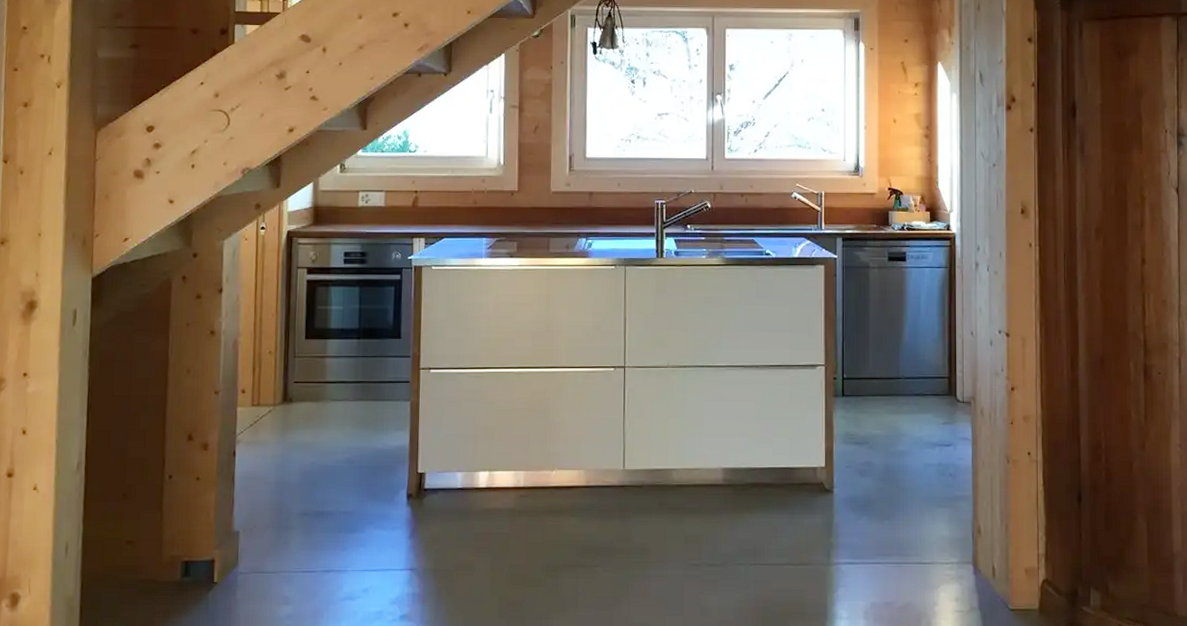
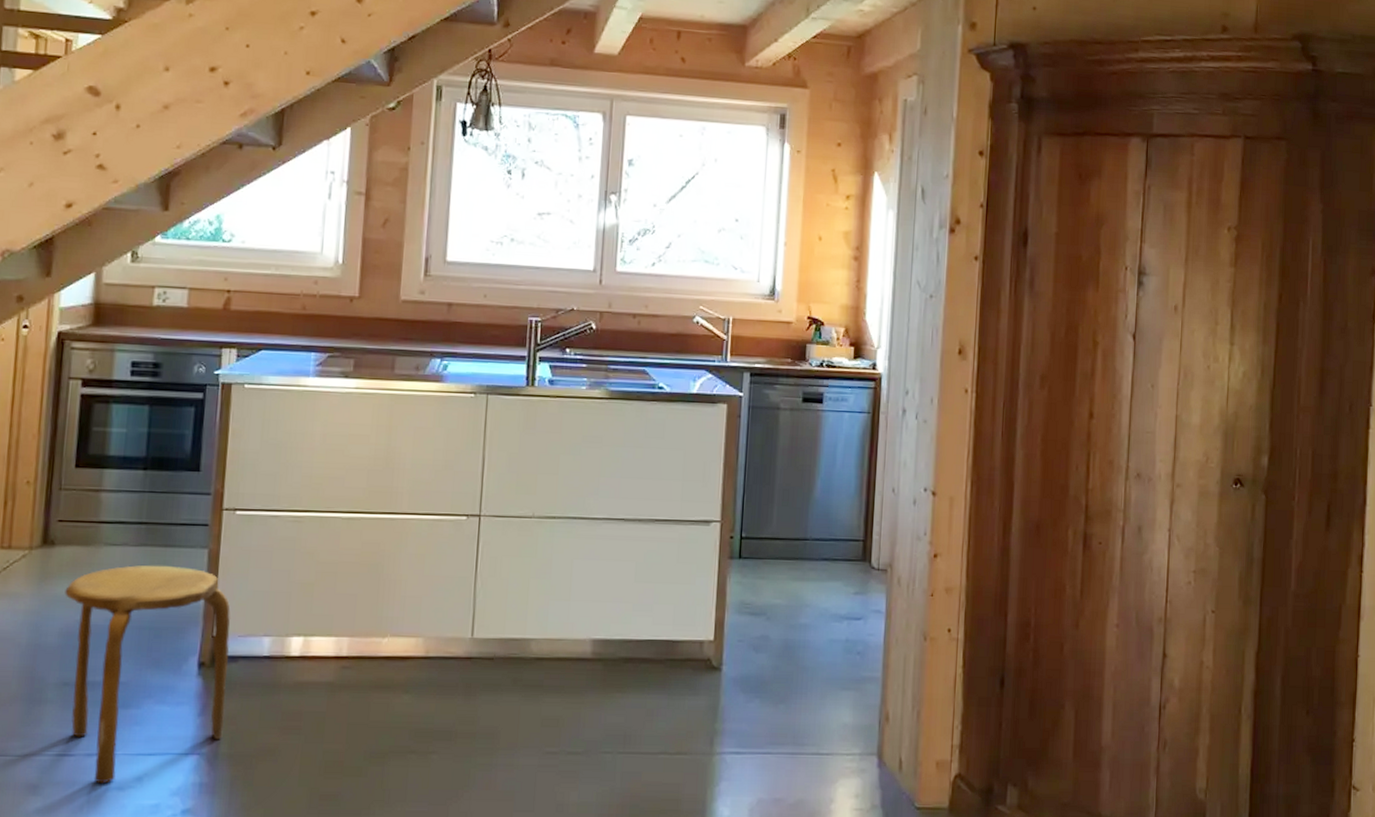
stool: none [302,415,431,595] -> present [65,565,231,784]

